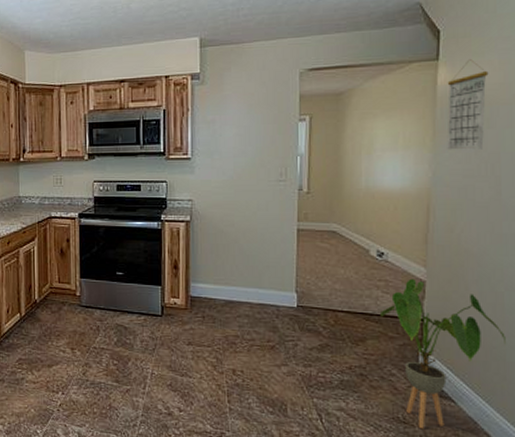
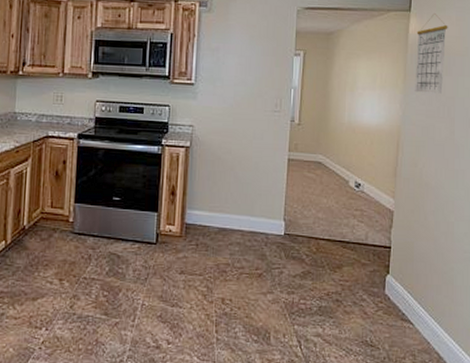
house plant: present [379,278,506,430] -> none [355,208,454,352]

